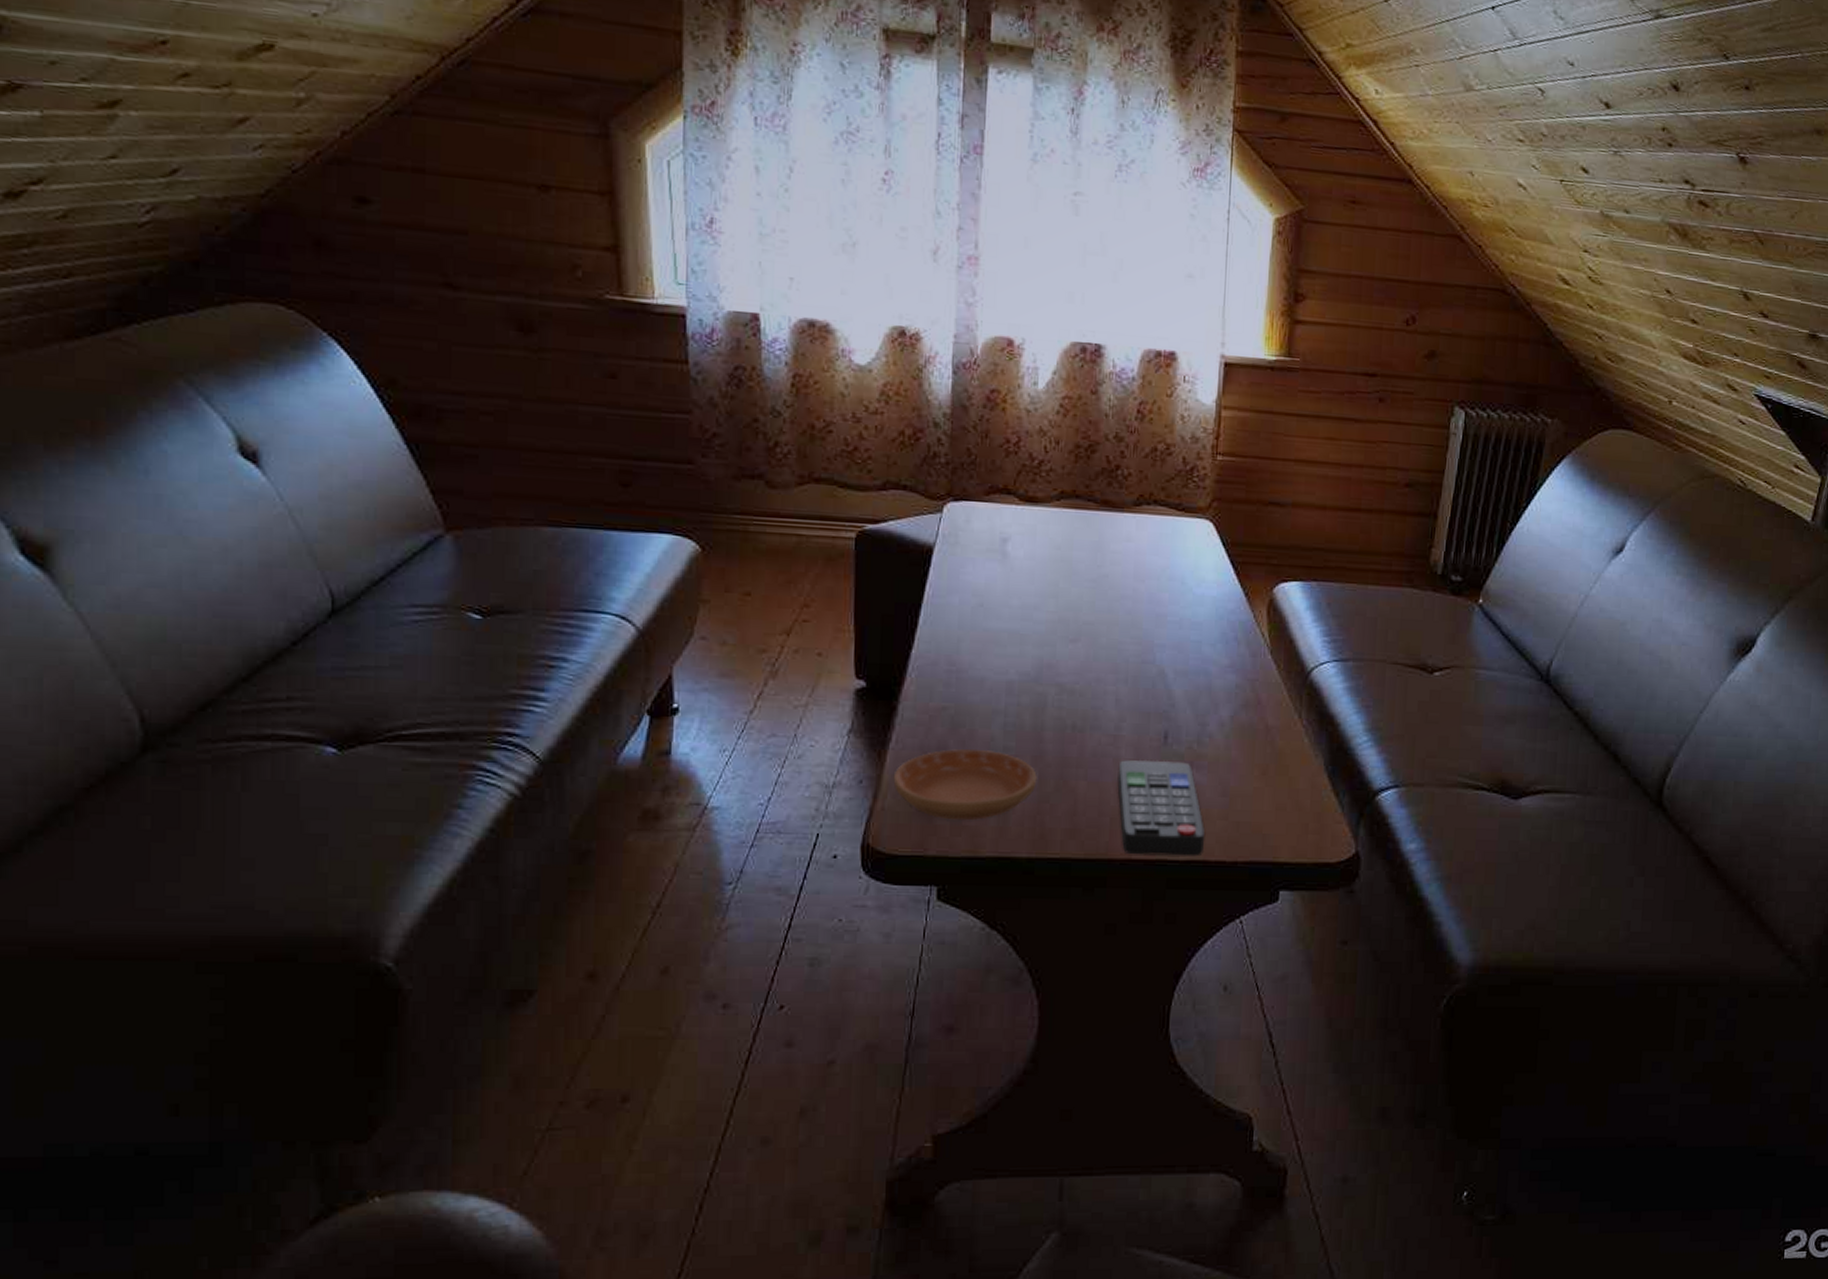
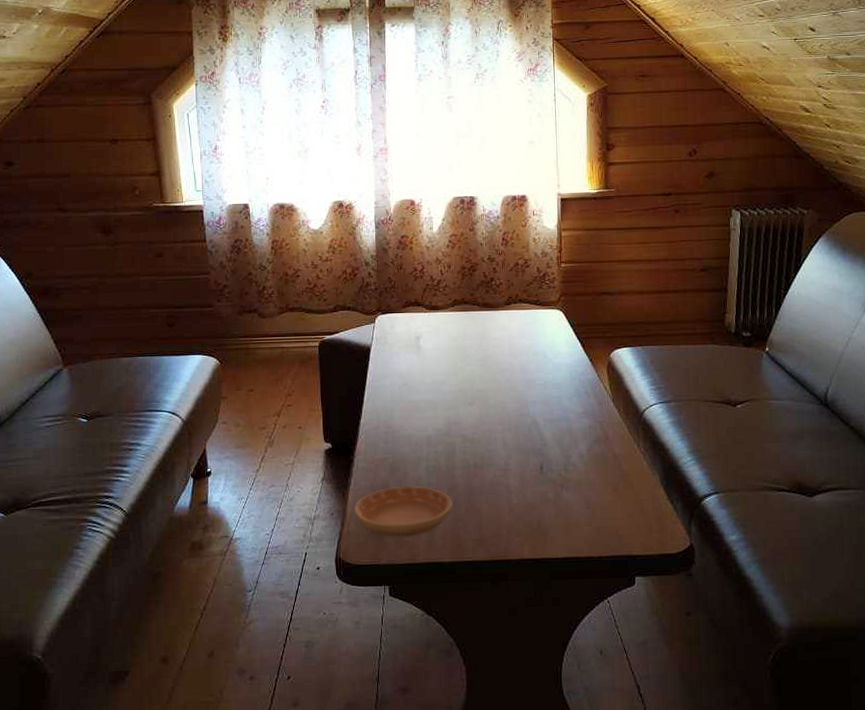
remote control: present [1117,760,1205,856] -> none [509,485,577,556]

